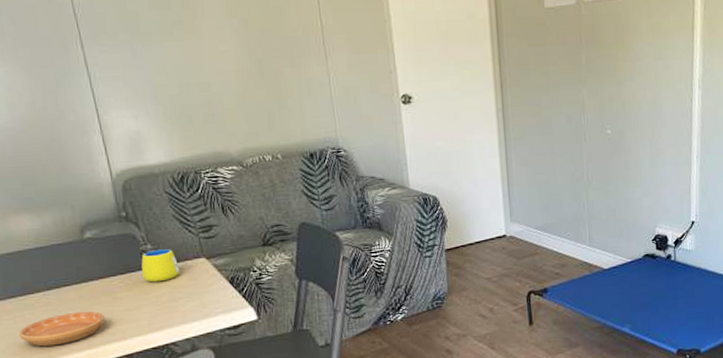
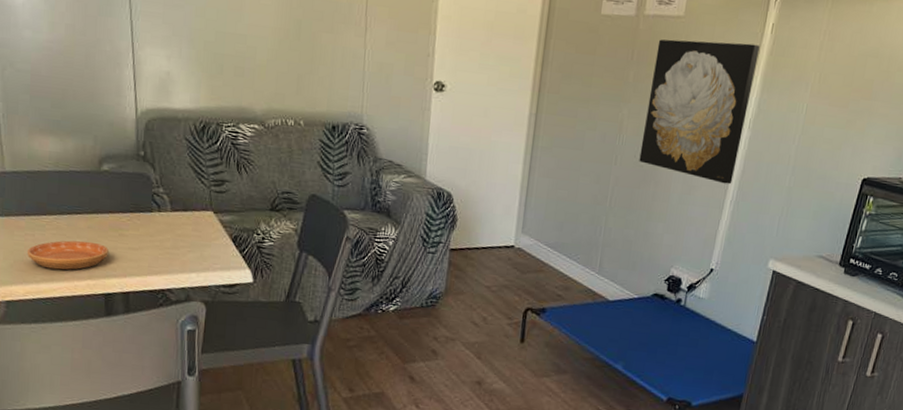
mug: present [141,249,180,283] -> none [150,194,187,227]
wall art: none [601,11,695,142] -> present [639,39,760,185]

